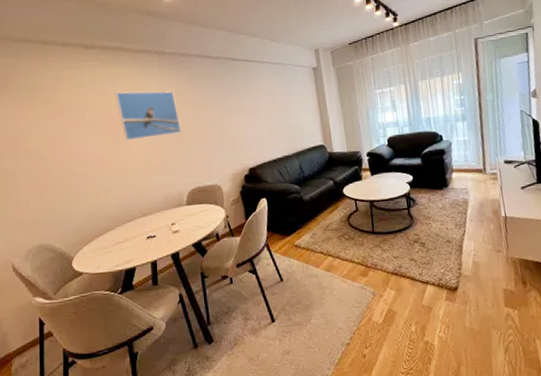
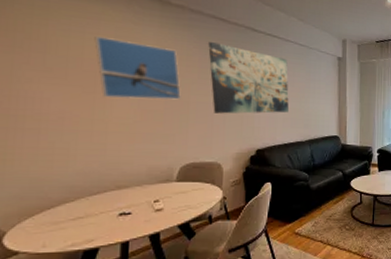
wall art: none [197,77,273,141] -> present [208,41,289,114]

